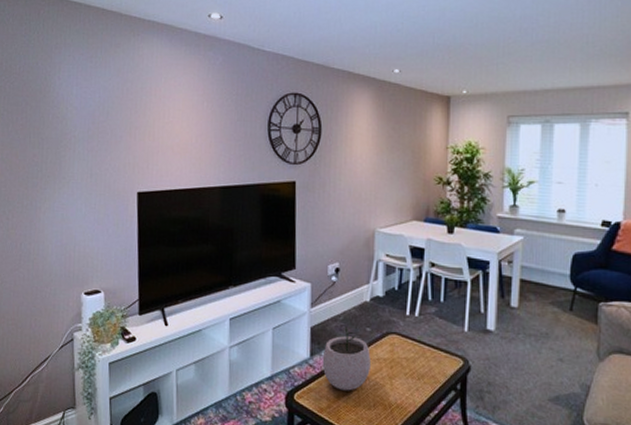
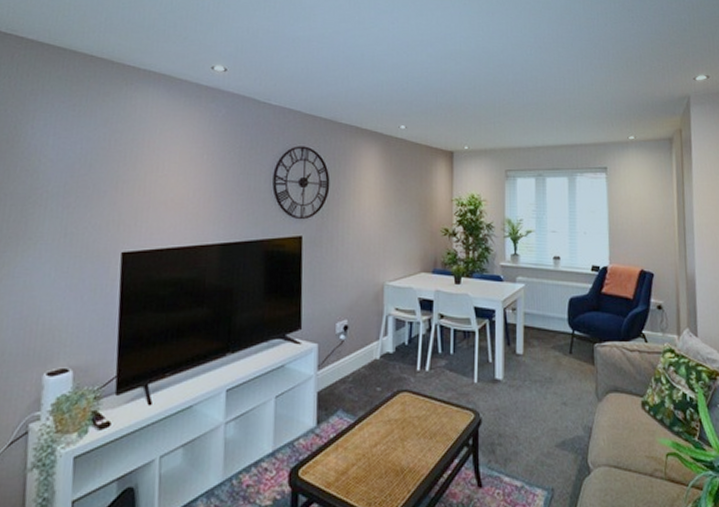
plant pot: present [322,326,371,391] -> none [329,388,381,460]

